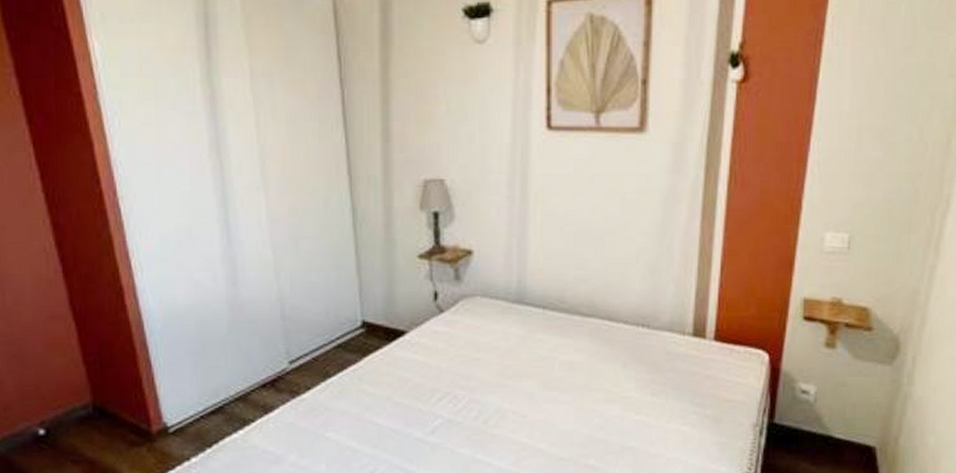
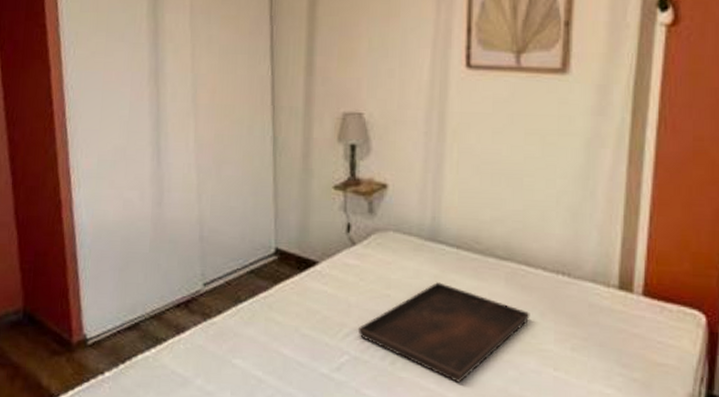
serving tray: none [450,342,613,434] -> present [357,282,530,383]

